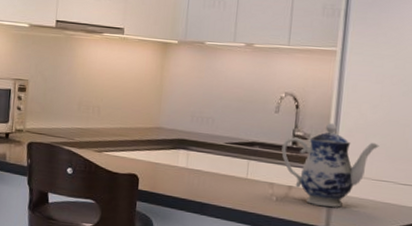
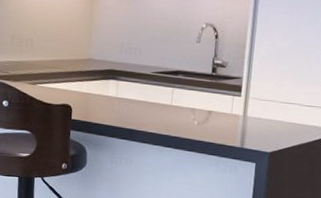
teapot: present [281,123,379,208] -> none [202,51,288,129]

